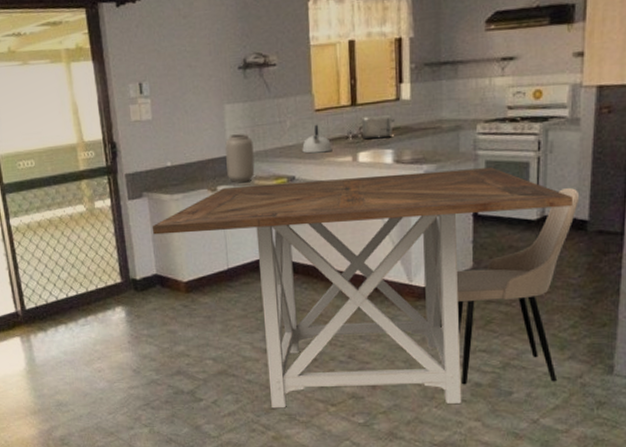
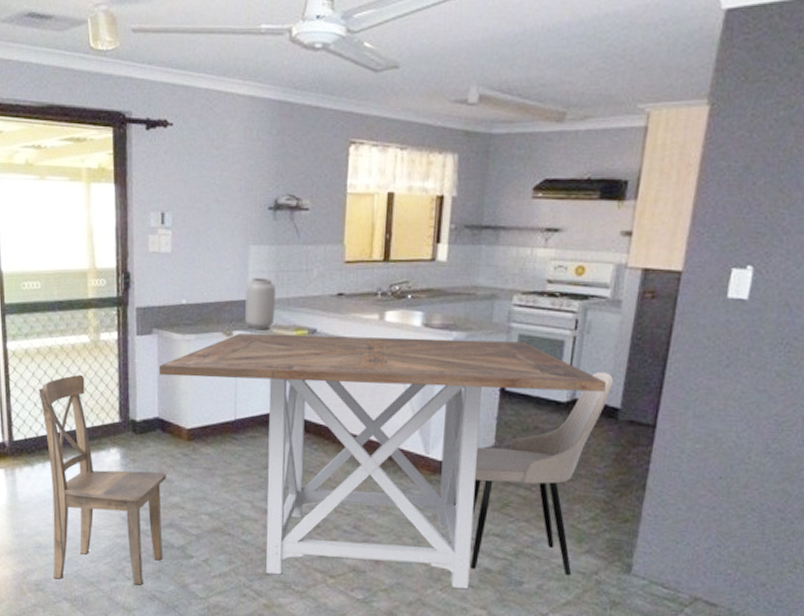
dining chair: none [43,242,175,433] -> present [39,374,167,587]
kettle: present [302,124,333,154] -> none [327,276,359,308]
toaster: present [361,115,395,140] -> none [391,275,428,299]

